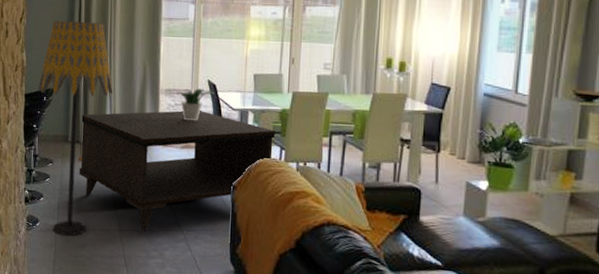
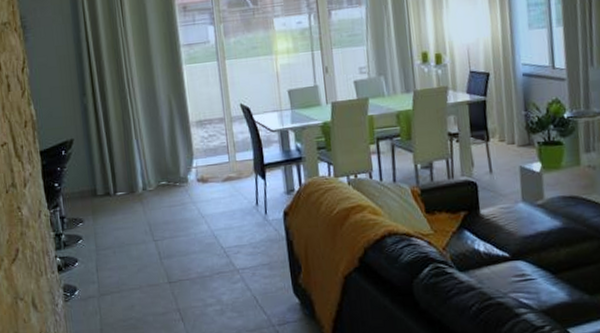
floor lamp: present [38,21,113,236] -> none [54,60,138,300]
coffee table: present [79,110,276,231] -> none [109,138,321,279]
potted plant: present [176,88,215,121] -> none [208,114,250,151]

